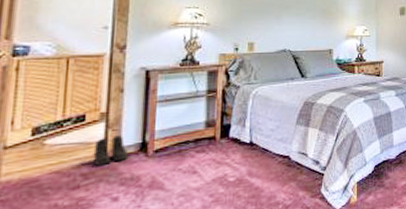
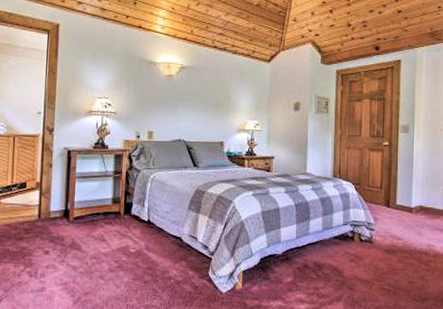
boots: present [93,135,128,166] -> none [31,202,55,224]

